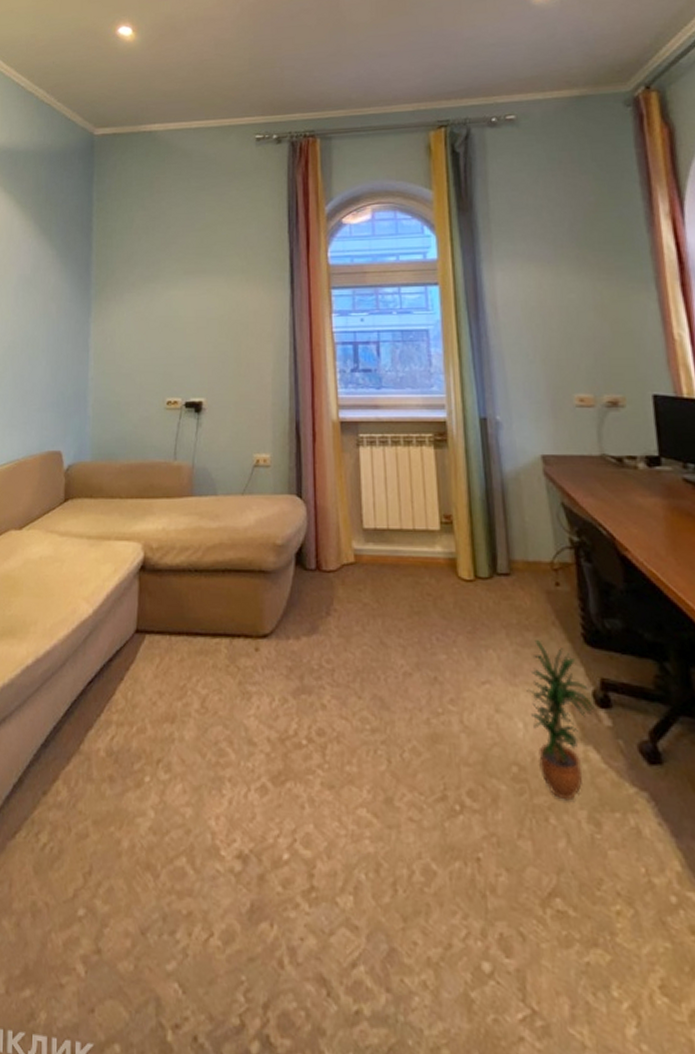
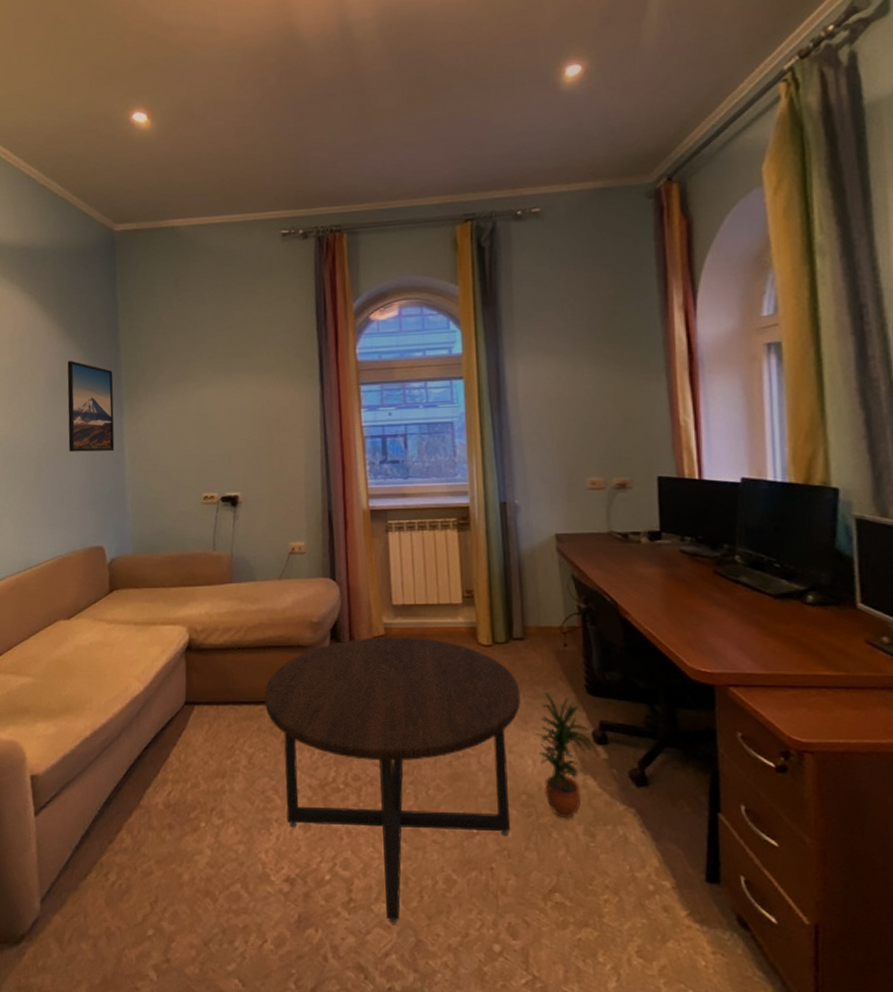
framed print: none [34,259,83,351] -> present [67,361,115,452]
coffee table: none [221,564,508,926] -> present [264,636,521,925]

